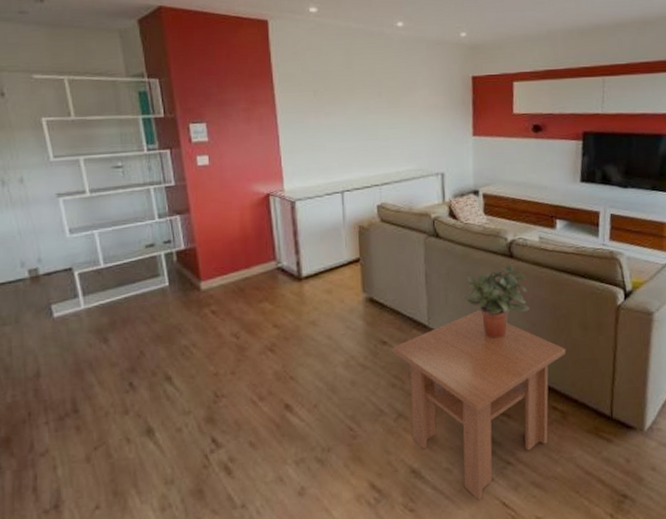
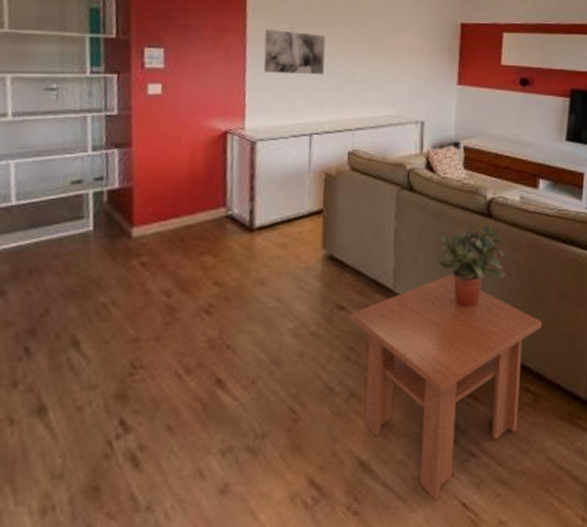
wall art: none [292,97,348,138] -> present [263,29,325,75]

